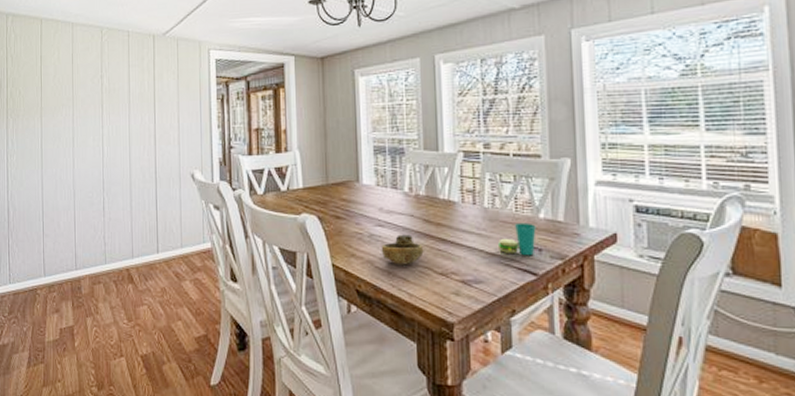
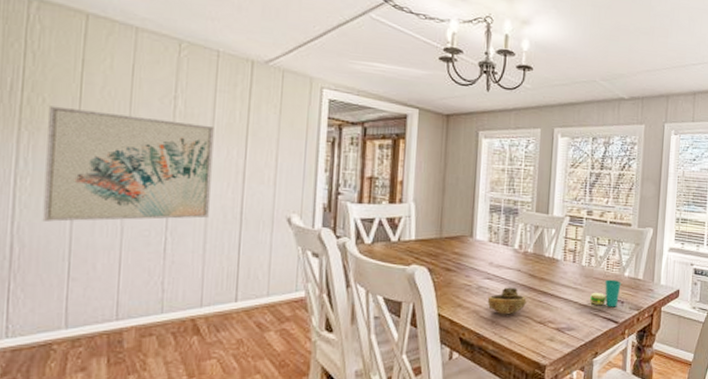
wall art: none [24,96,132,189] -> present [42,105,214,222]

